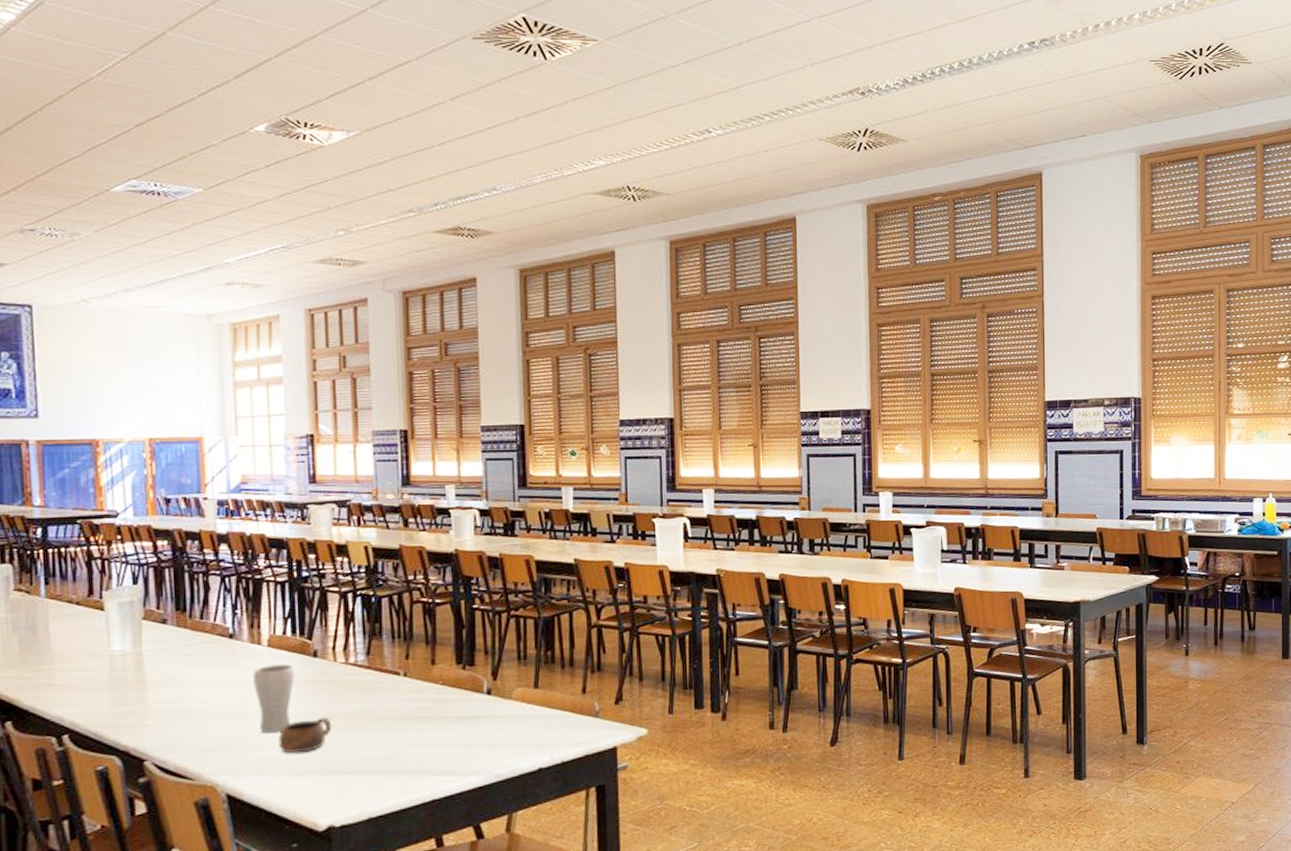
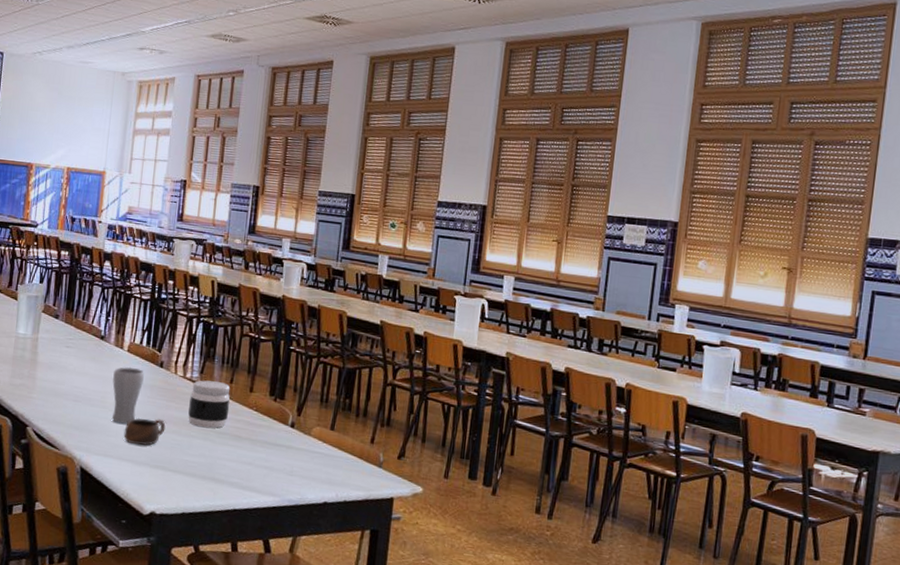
jar: none [358,660,410,717] -> present [188,380,231,429]

